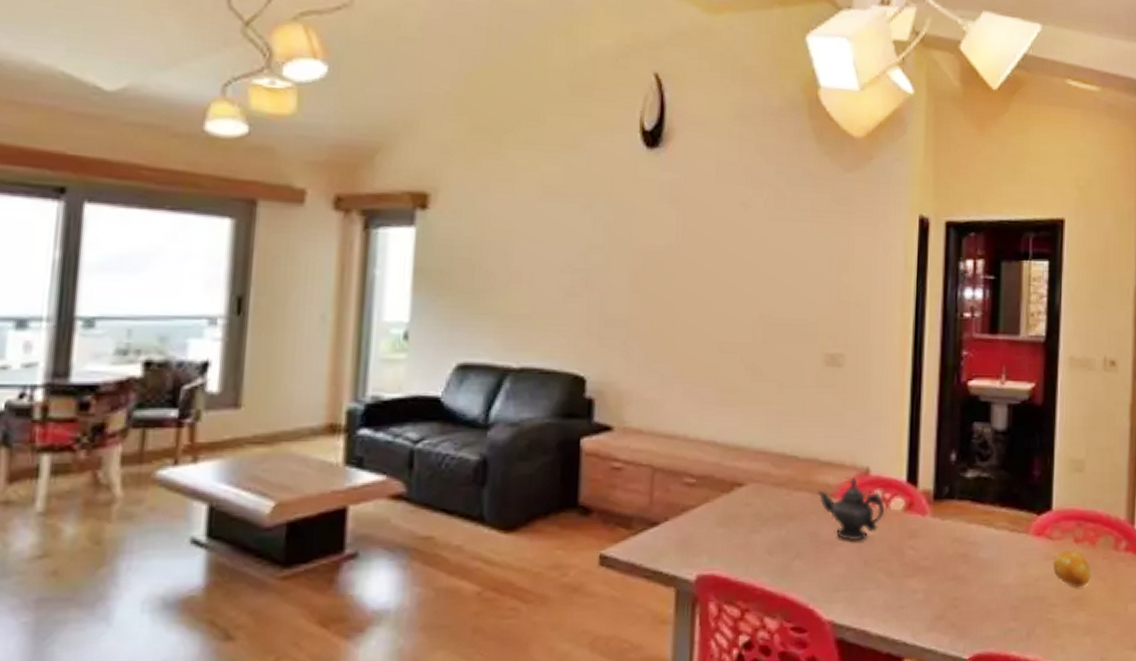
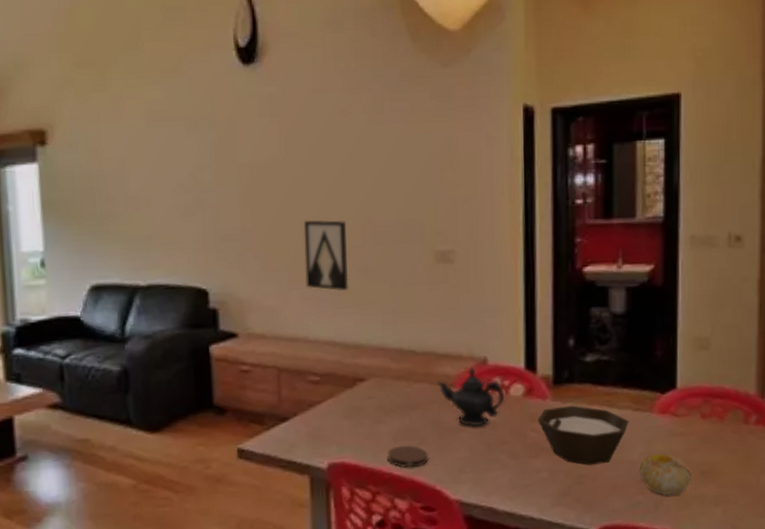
wall art: none [690,311,737,388] -> present [303,219,349,291]
coaster: none [760,558,803,584] -> present [387,445,428,468]
bowl: none [916,523,1006,588] -> present [537,405,629,465]
fruit: none [1014,577,1063,624] -> present [639,453,691,496]
fruit: present [1052,550,1091,588] -> none [678,425,720,461]

